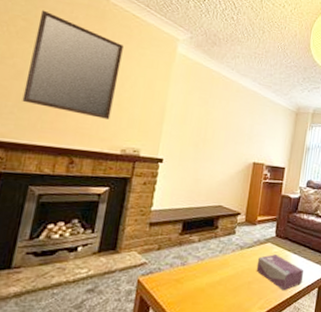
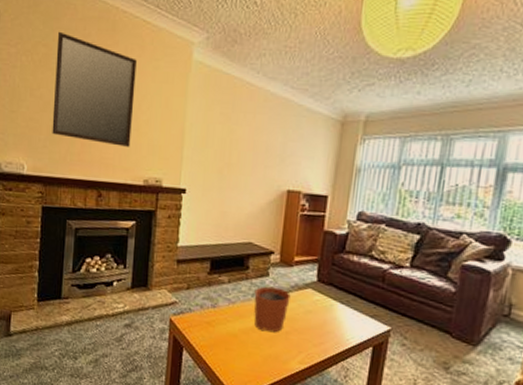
plant pot: none [220,237,254,284] -> present [254,279,291,333]
tissue box: present [256,254,303,291] -> none [294,302,353,346]

